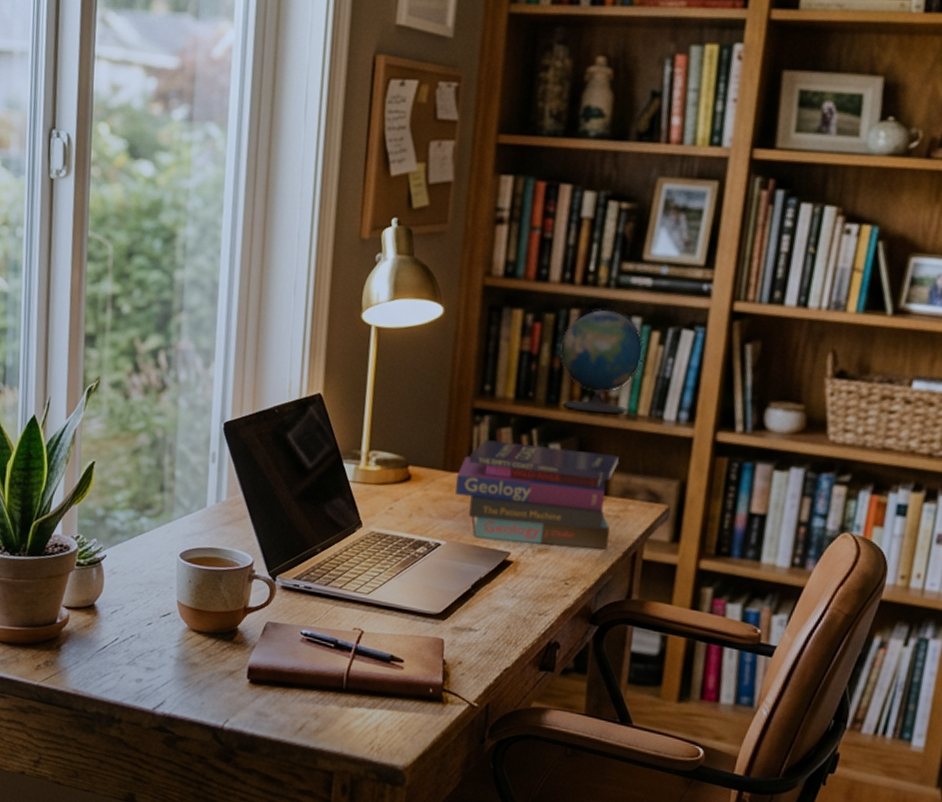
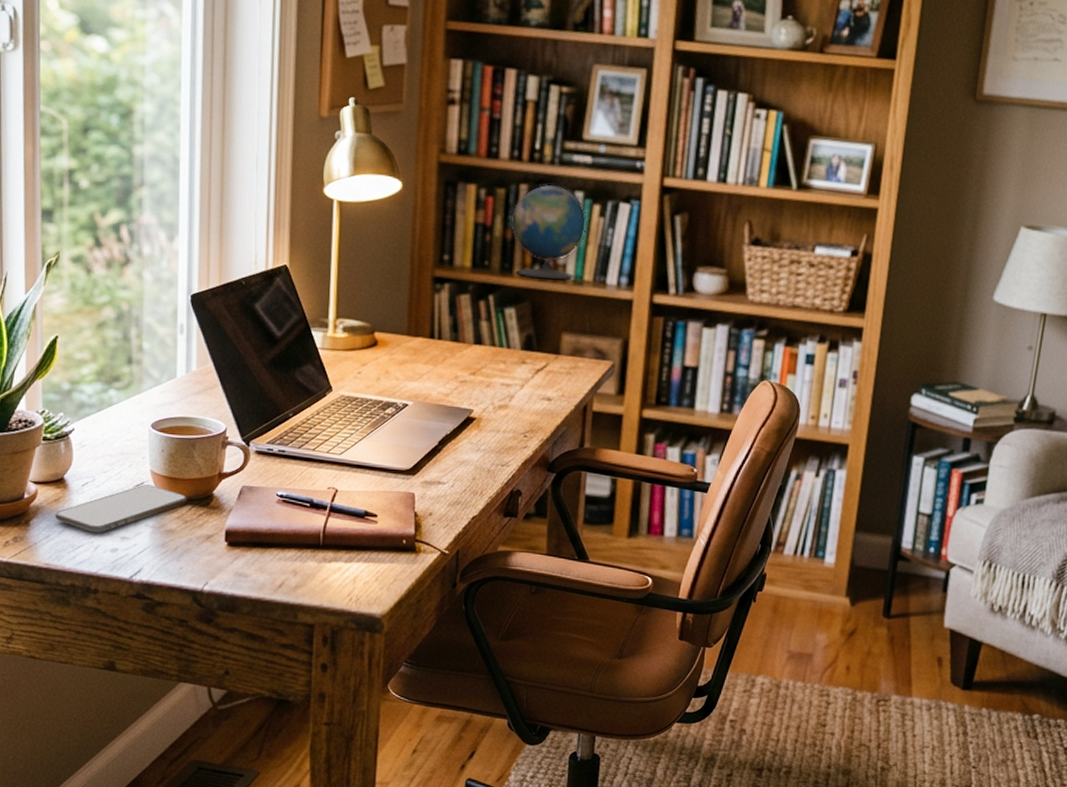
smartphone: none [84,615,212,662] -> present [55,484,187,533]
books: present [455,440,619,550] -> none [419,306,568,404]

